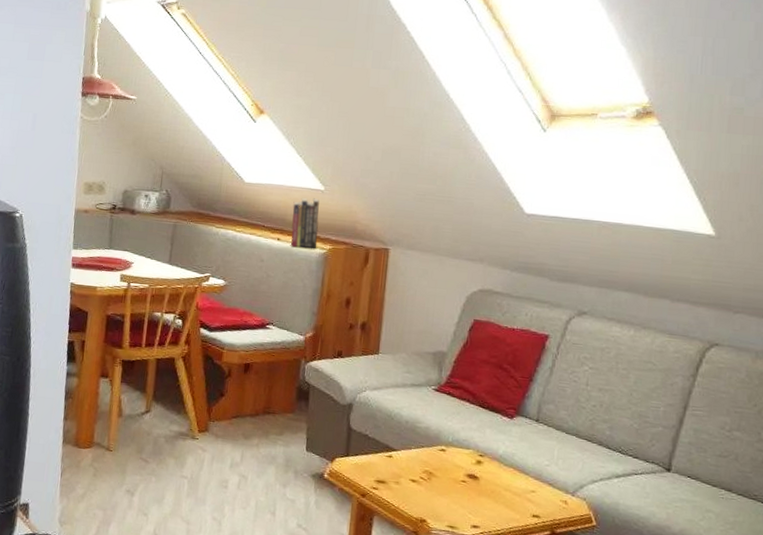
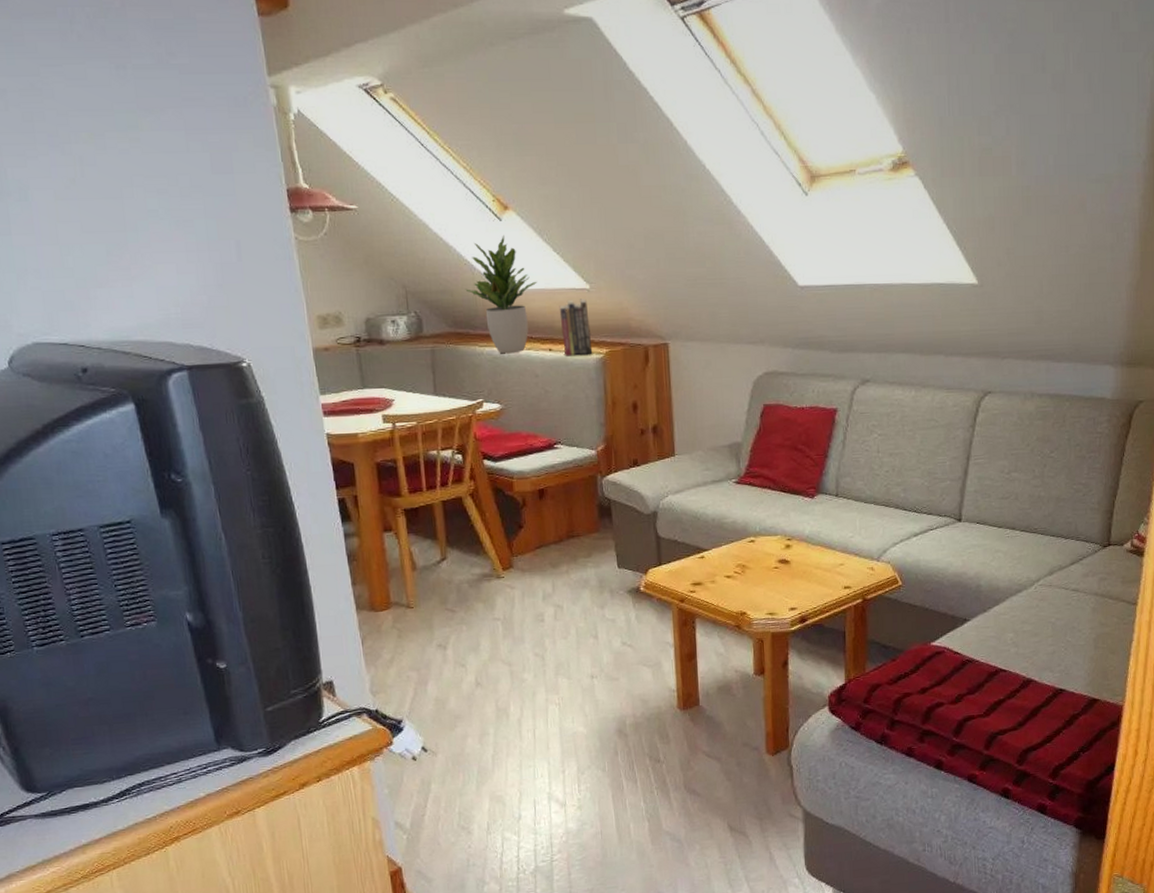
potted plant: none [213,134,278,238] -> present [465,234,538,354]

